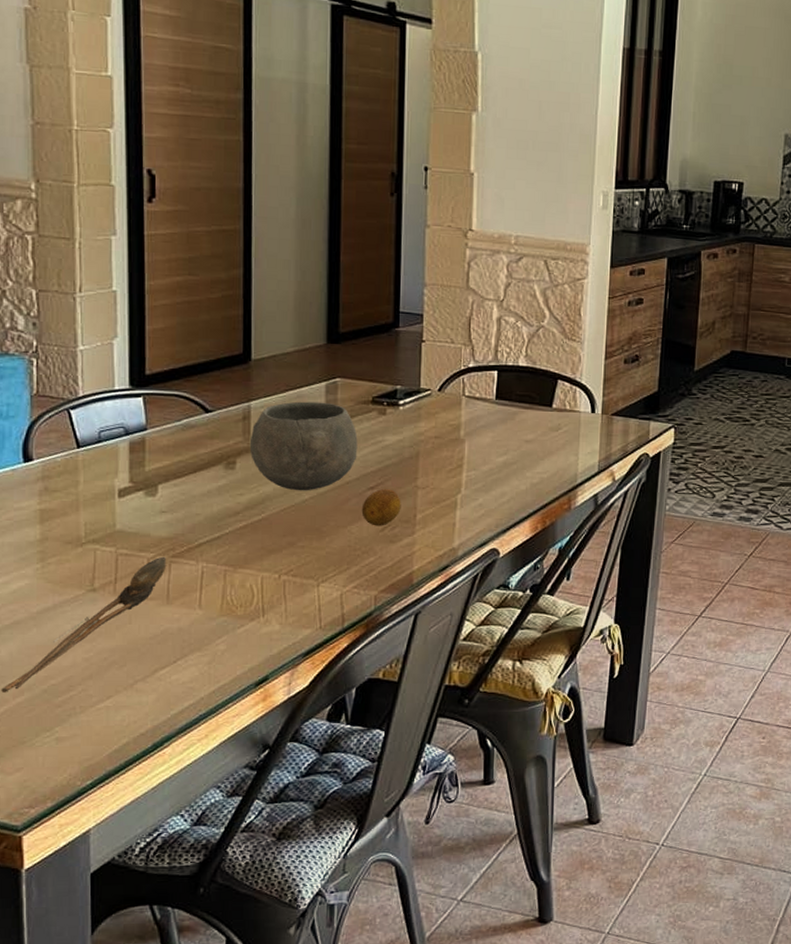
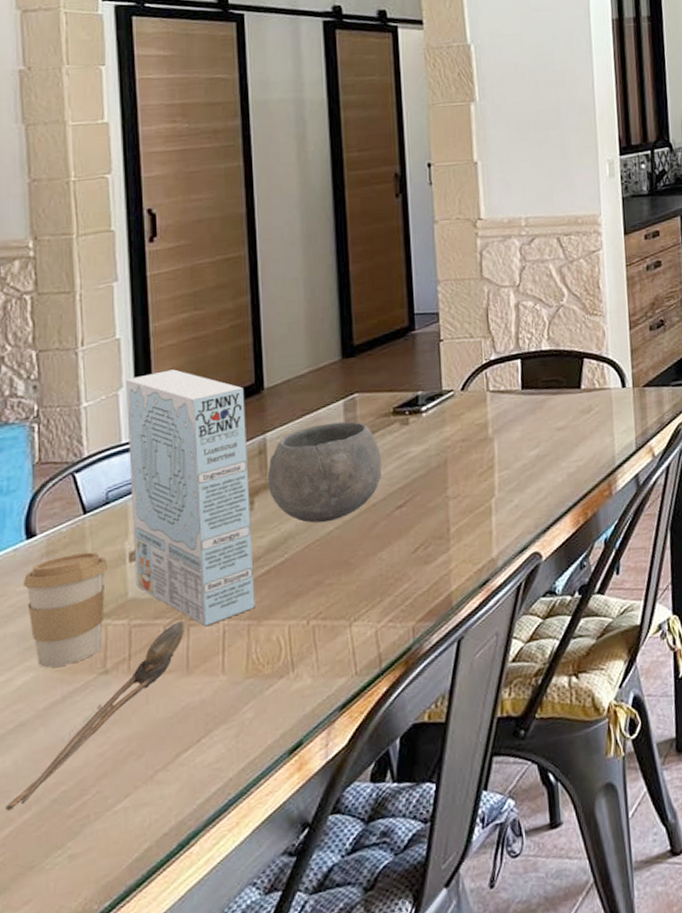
coffee cup: none [20,482,99,578] -> present [23,552,108,668]
cereal box: none [120,328,233,565] -> present [126,369,255,627]
fruit: present [361,489,401,526] -> none [391,504,433,549]

